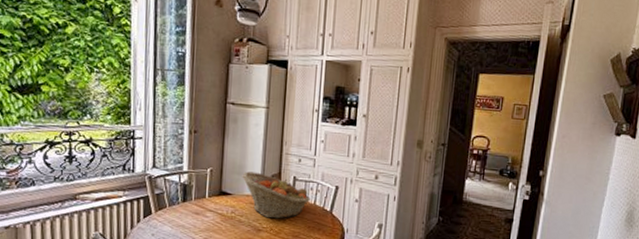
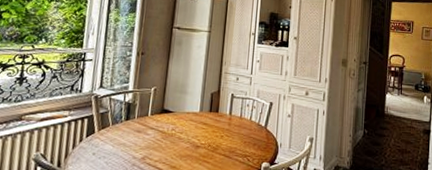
fruit basket: present [242,171,310,219] -> none [183,90,247,135]

